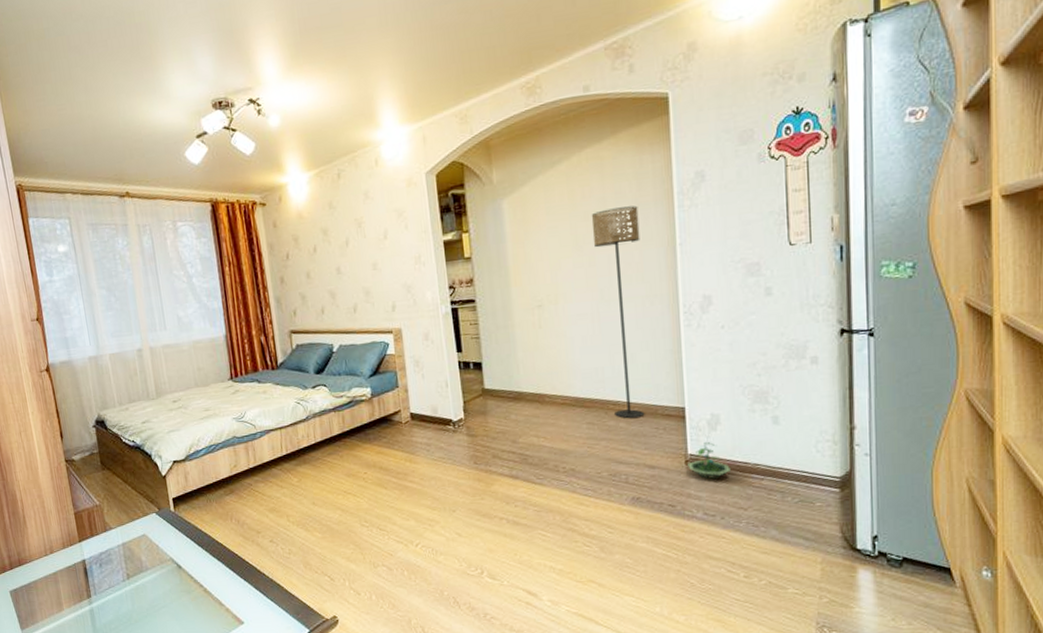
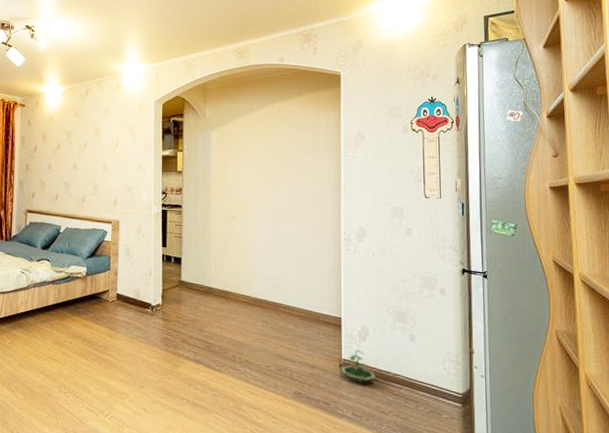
floor lamp: present [591,205,645,419] -> none [278,150,314,322]

